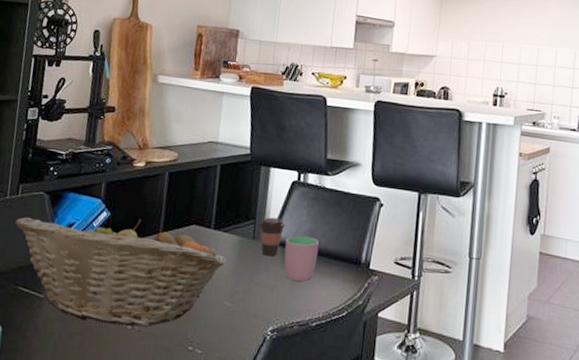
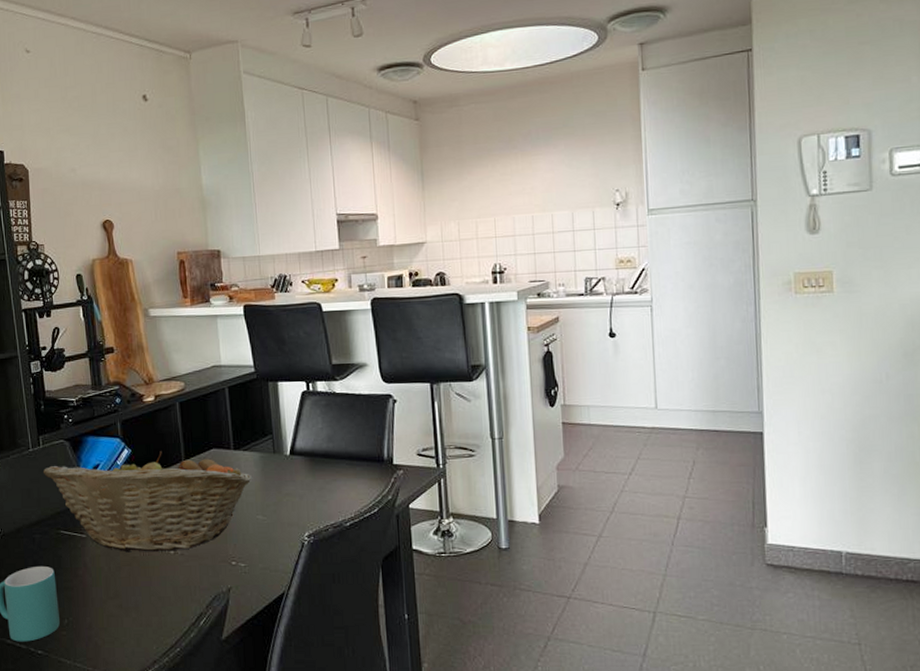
coffee cup: present [258,217,286,257] -> none [276,429,303,468]
cup: present [284,235,319,282] -> none [306,443,340,486]

